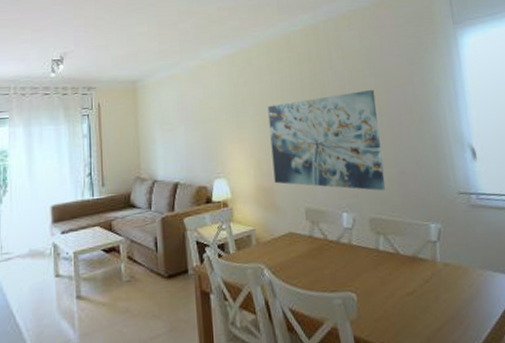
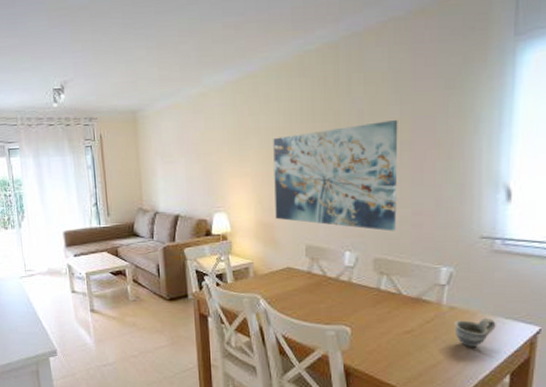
cup: none [450,271,487,305] -> present [454,317,496,347]

